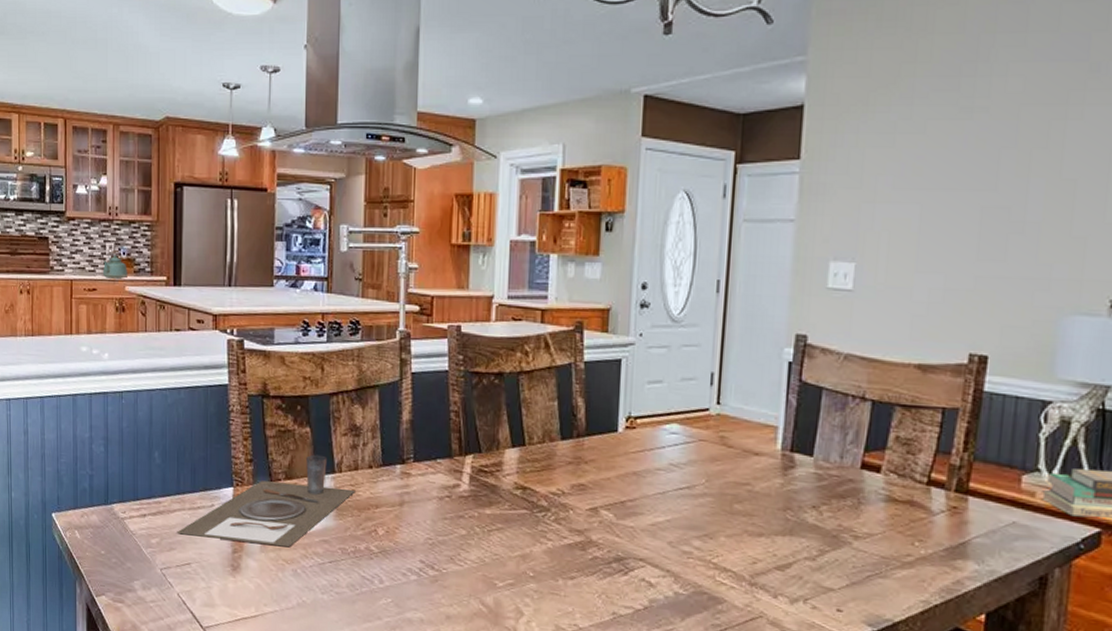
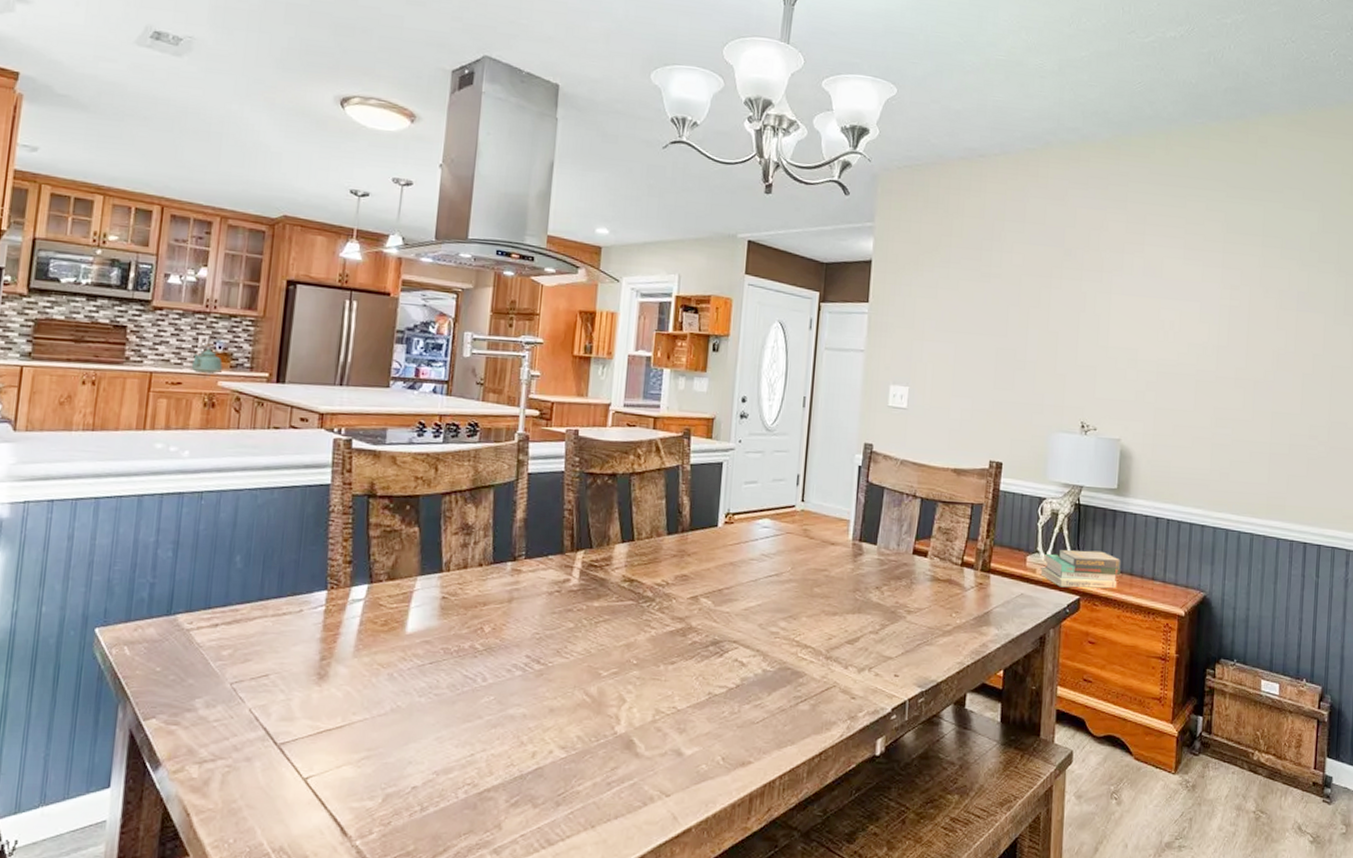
place setting: present [177,454,355,548] -> none [255,554,463,651]

